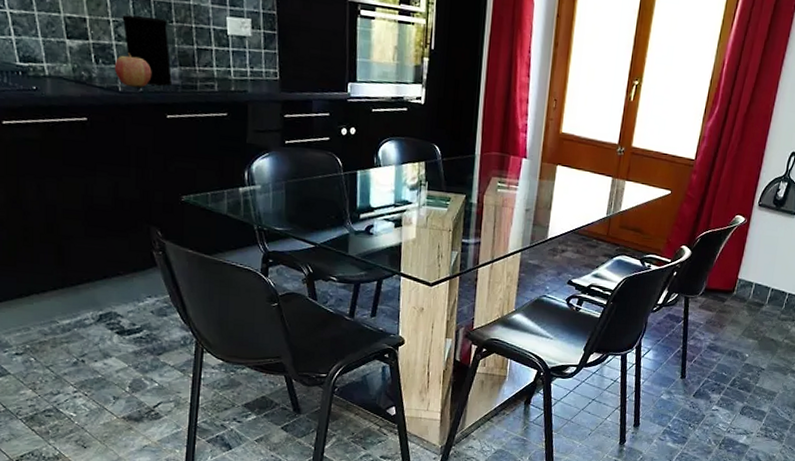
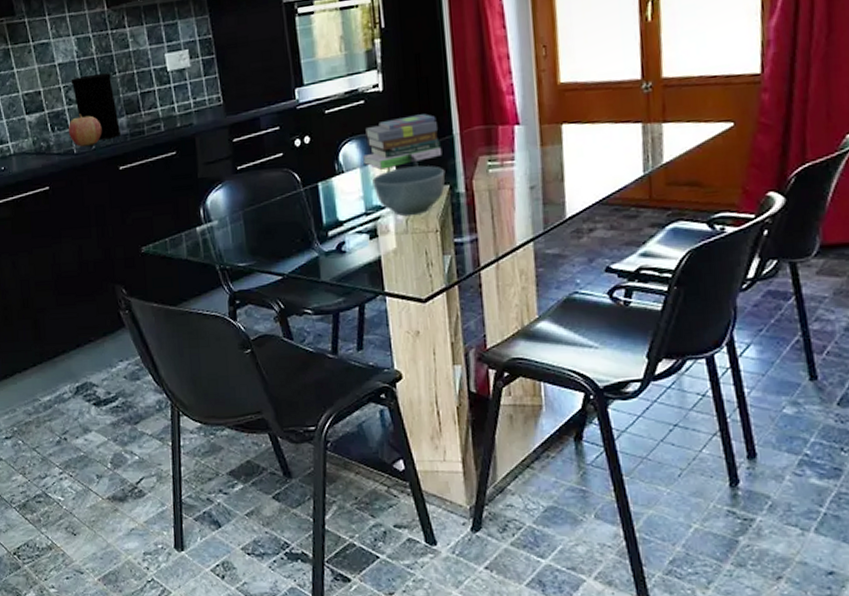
books: none [399,130,465,171] -> present [363,114,442,170]
bowl: none [404,173,464,214] -> present [372,165,446,216]

